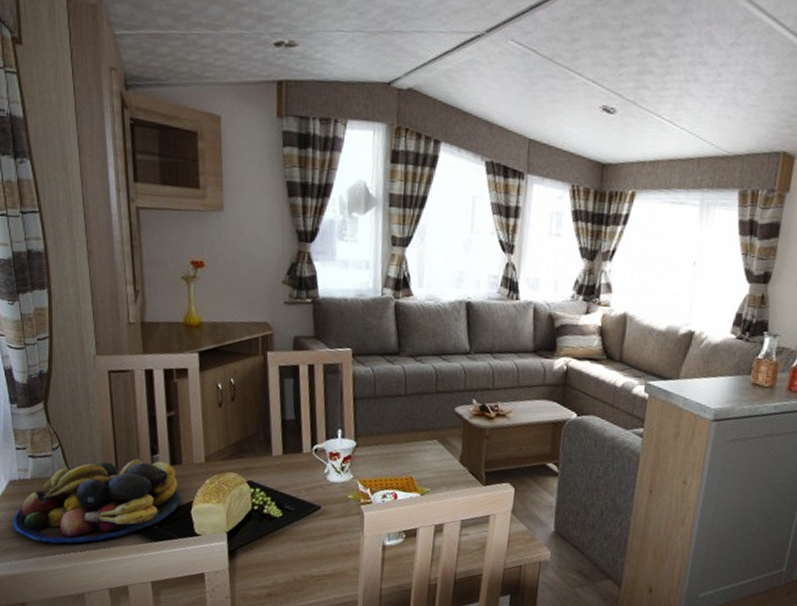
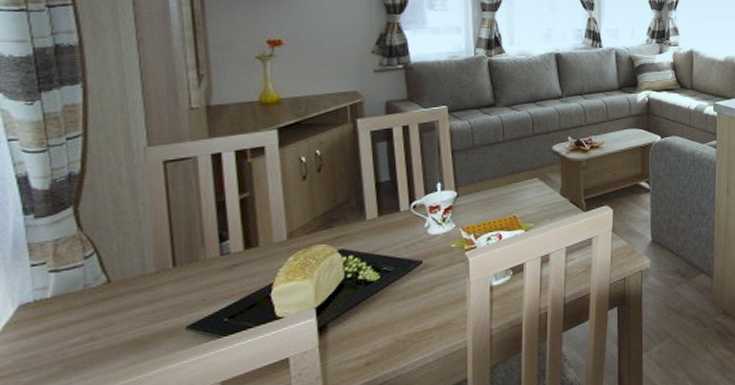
fruit bowl: present [12,458,181,544] -> none [22,247,258,370]

